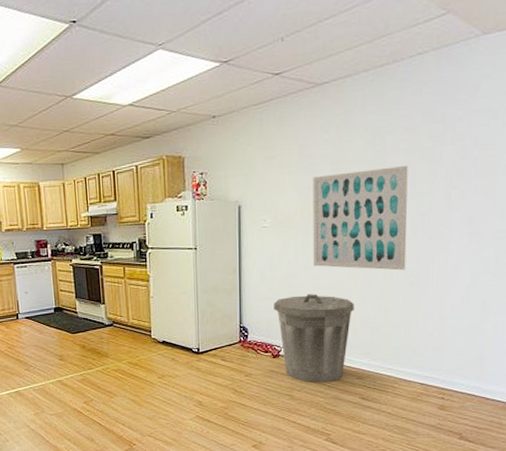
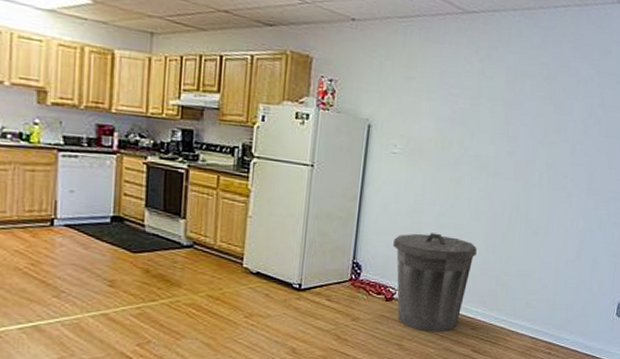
wall art: present [313,165,408,271] -> none [440,107,542,219]

